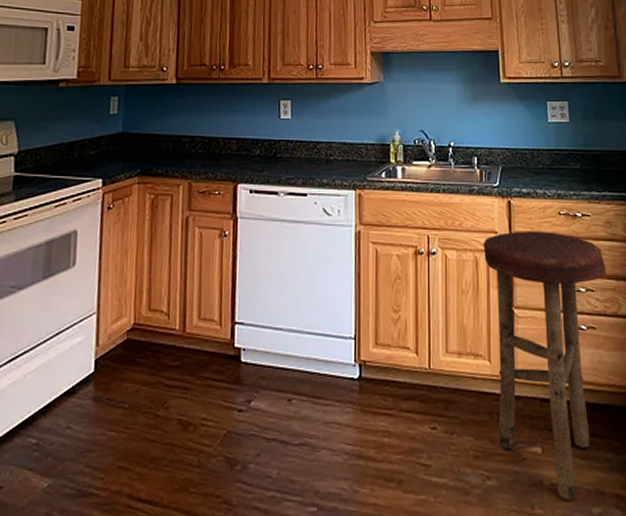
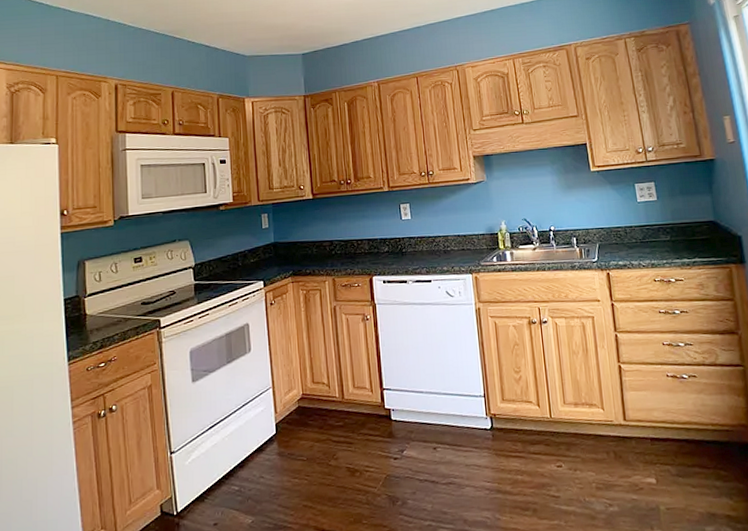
stool: present [483,230,607,500] -> none [588,296,703,521]

